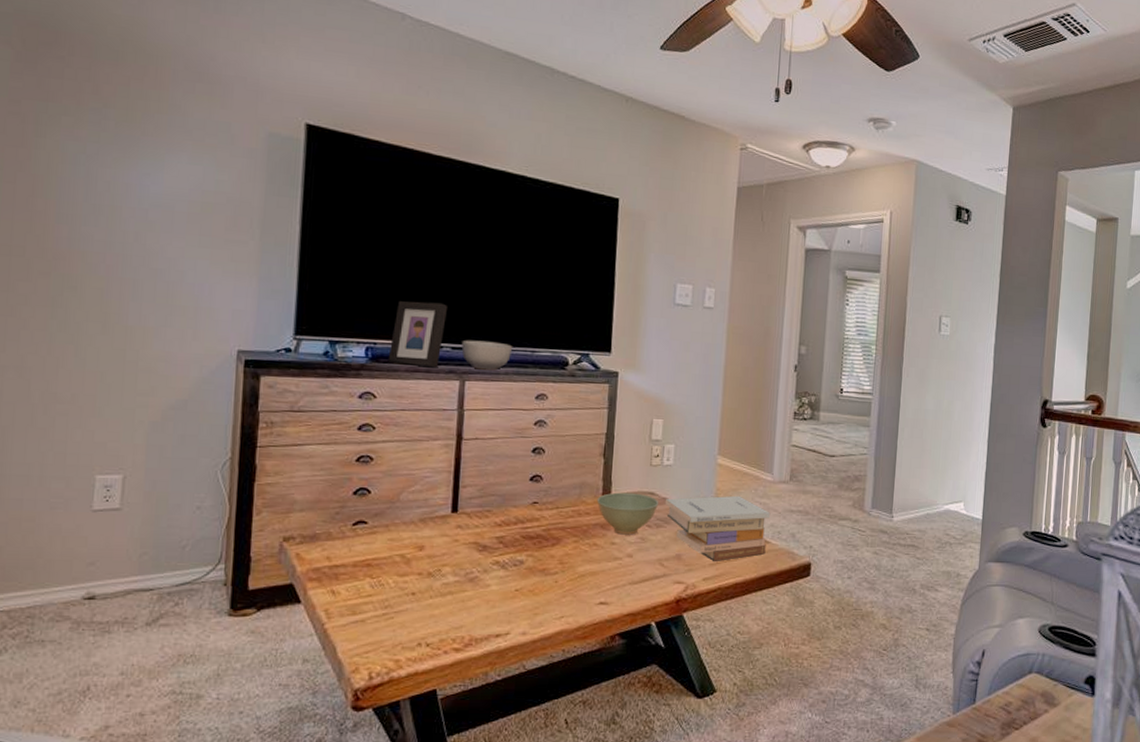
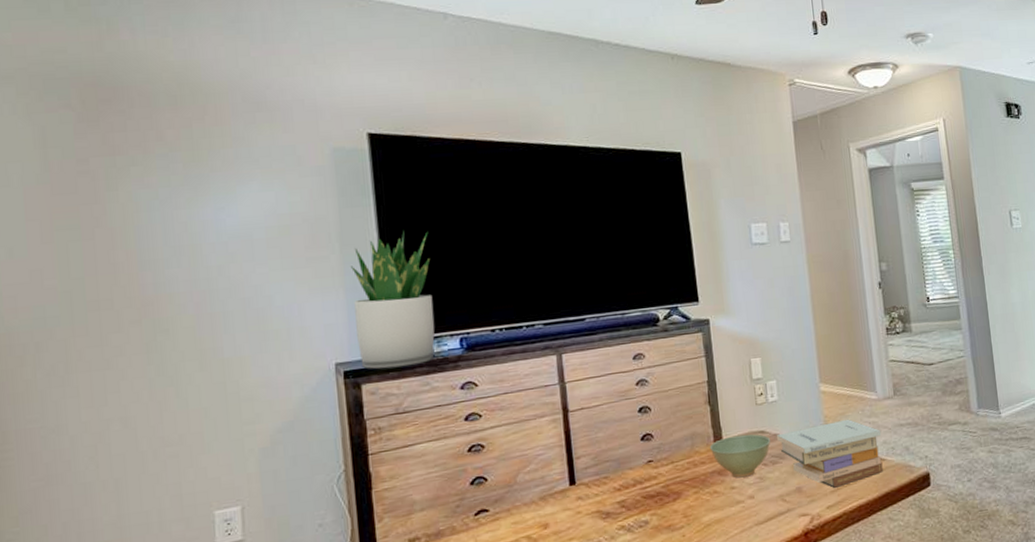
planter: none [263,230,351,366] -> present [351,231,435,370]
picture frame: present [388,301,449,368] -> none [483,282,534,351]
bowl: present [461,339,513,371] -> none [552,310,603,341]

